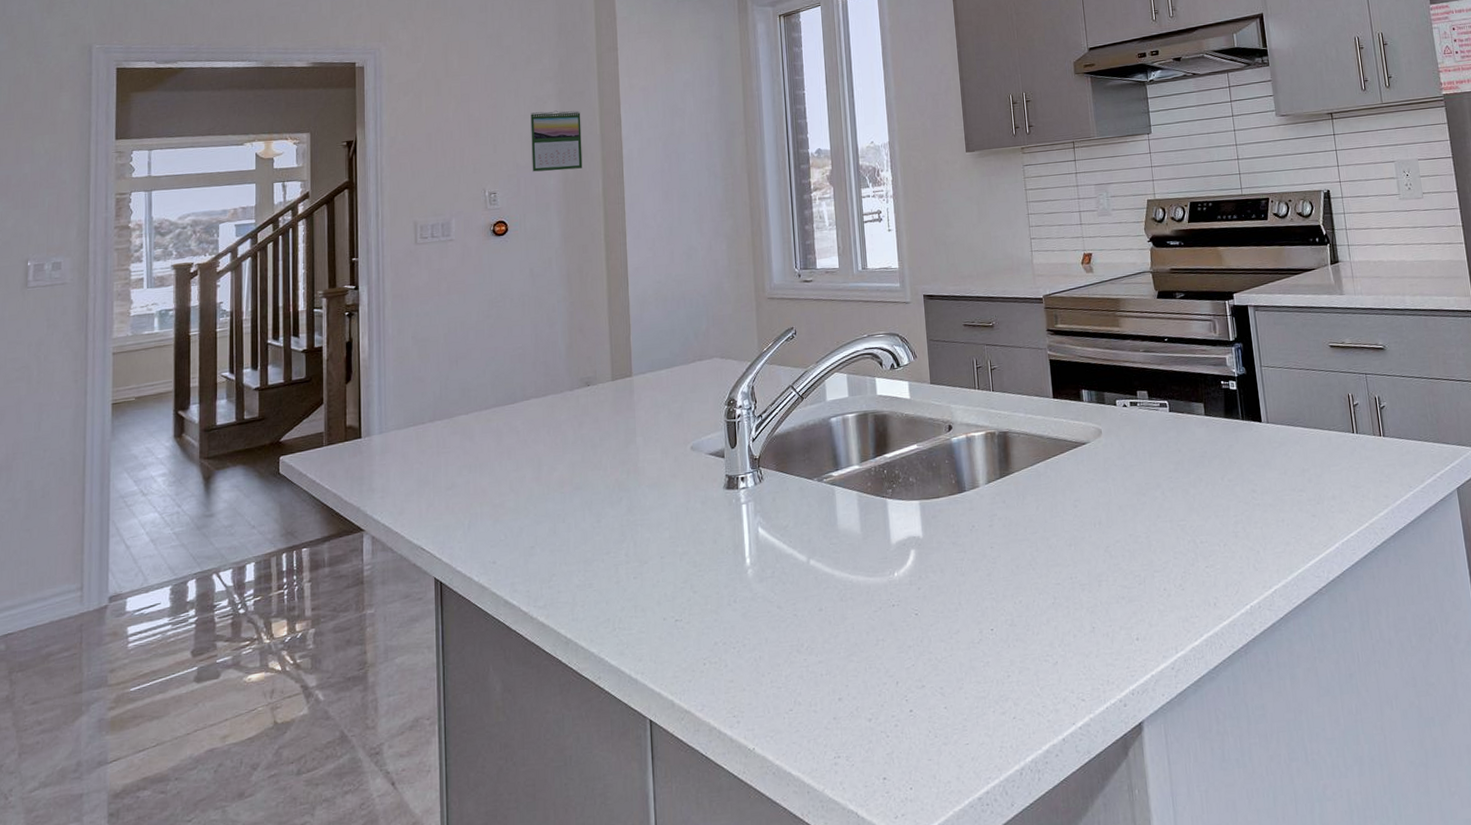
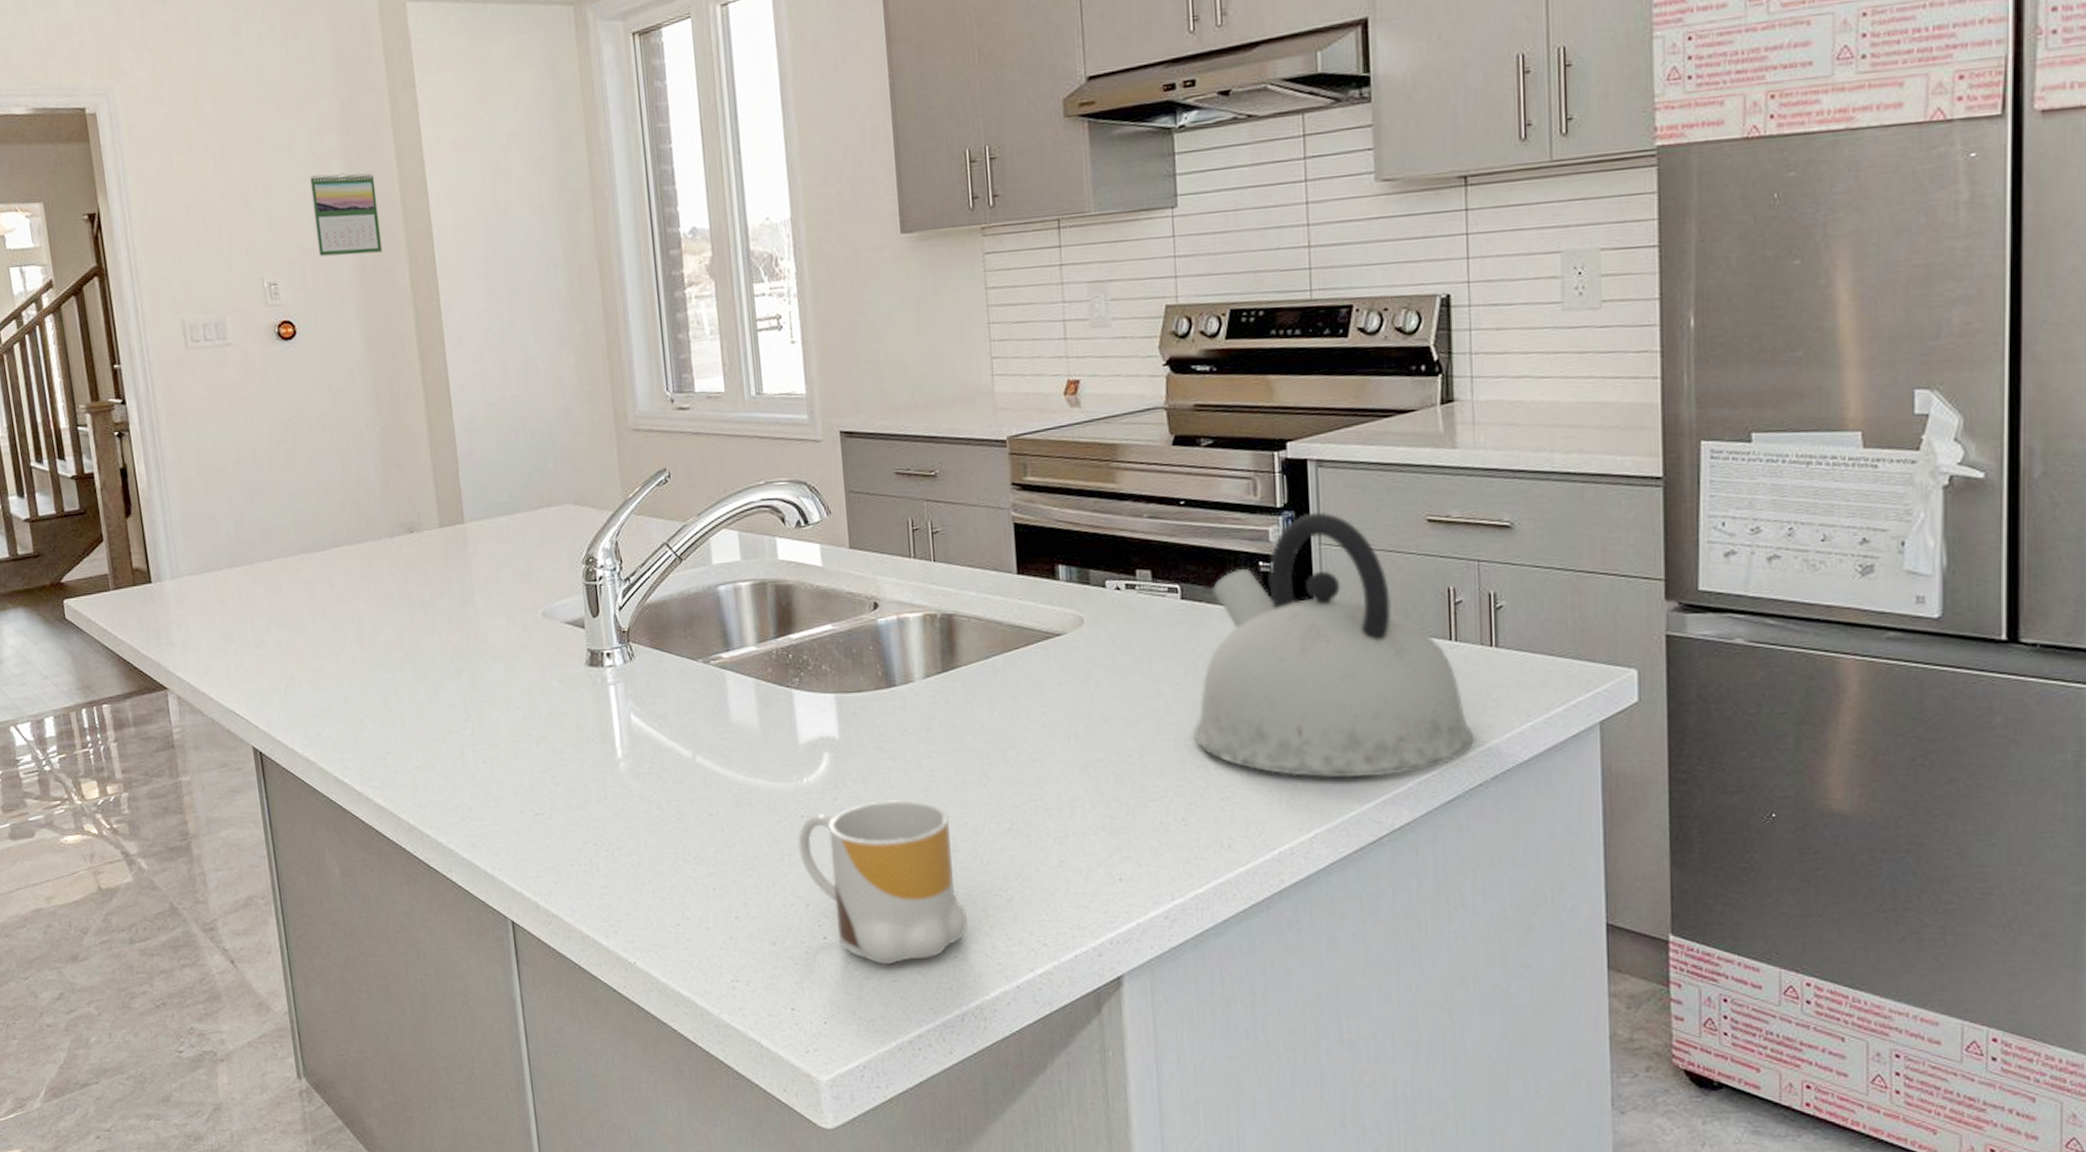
mug: none [890,585,1024,731] -> present [798,800,968,964]
kettle: none [1184,342,1376,545] -> present [1194,511,1473,777]

